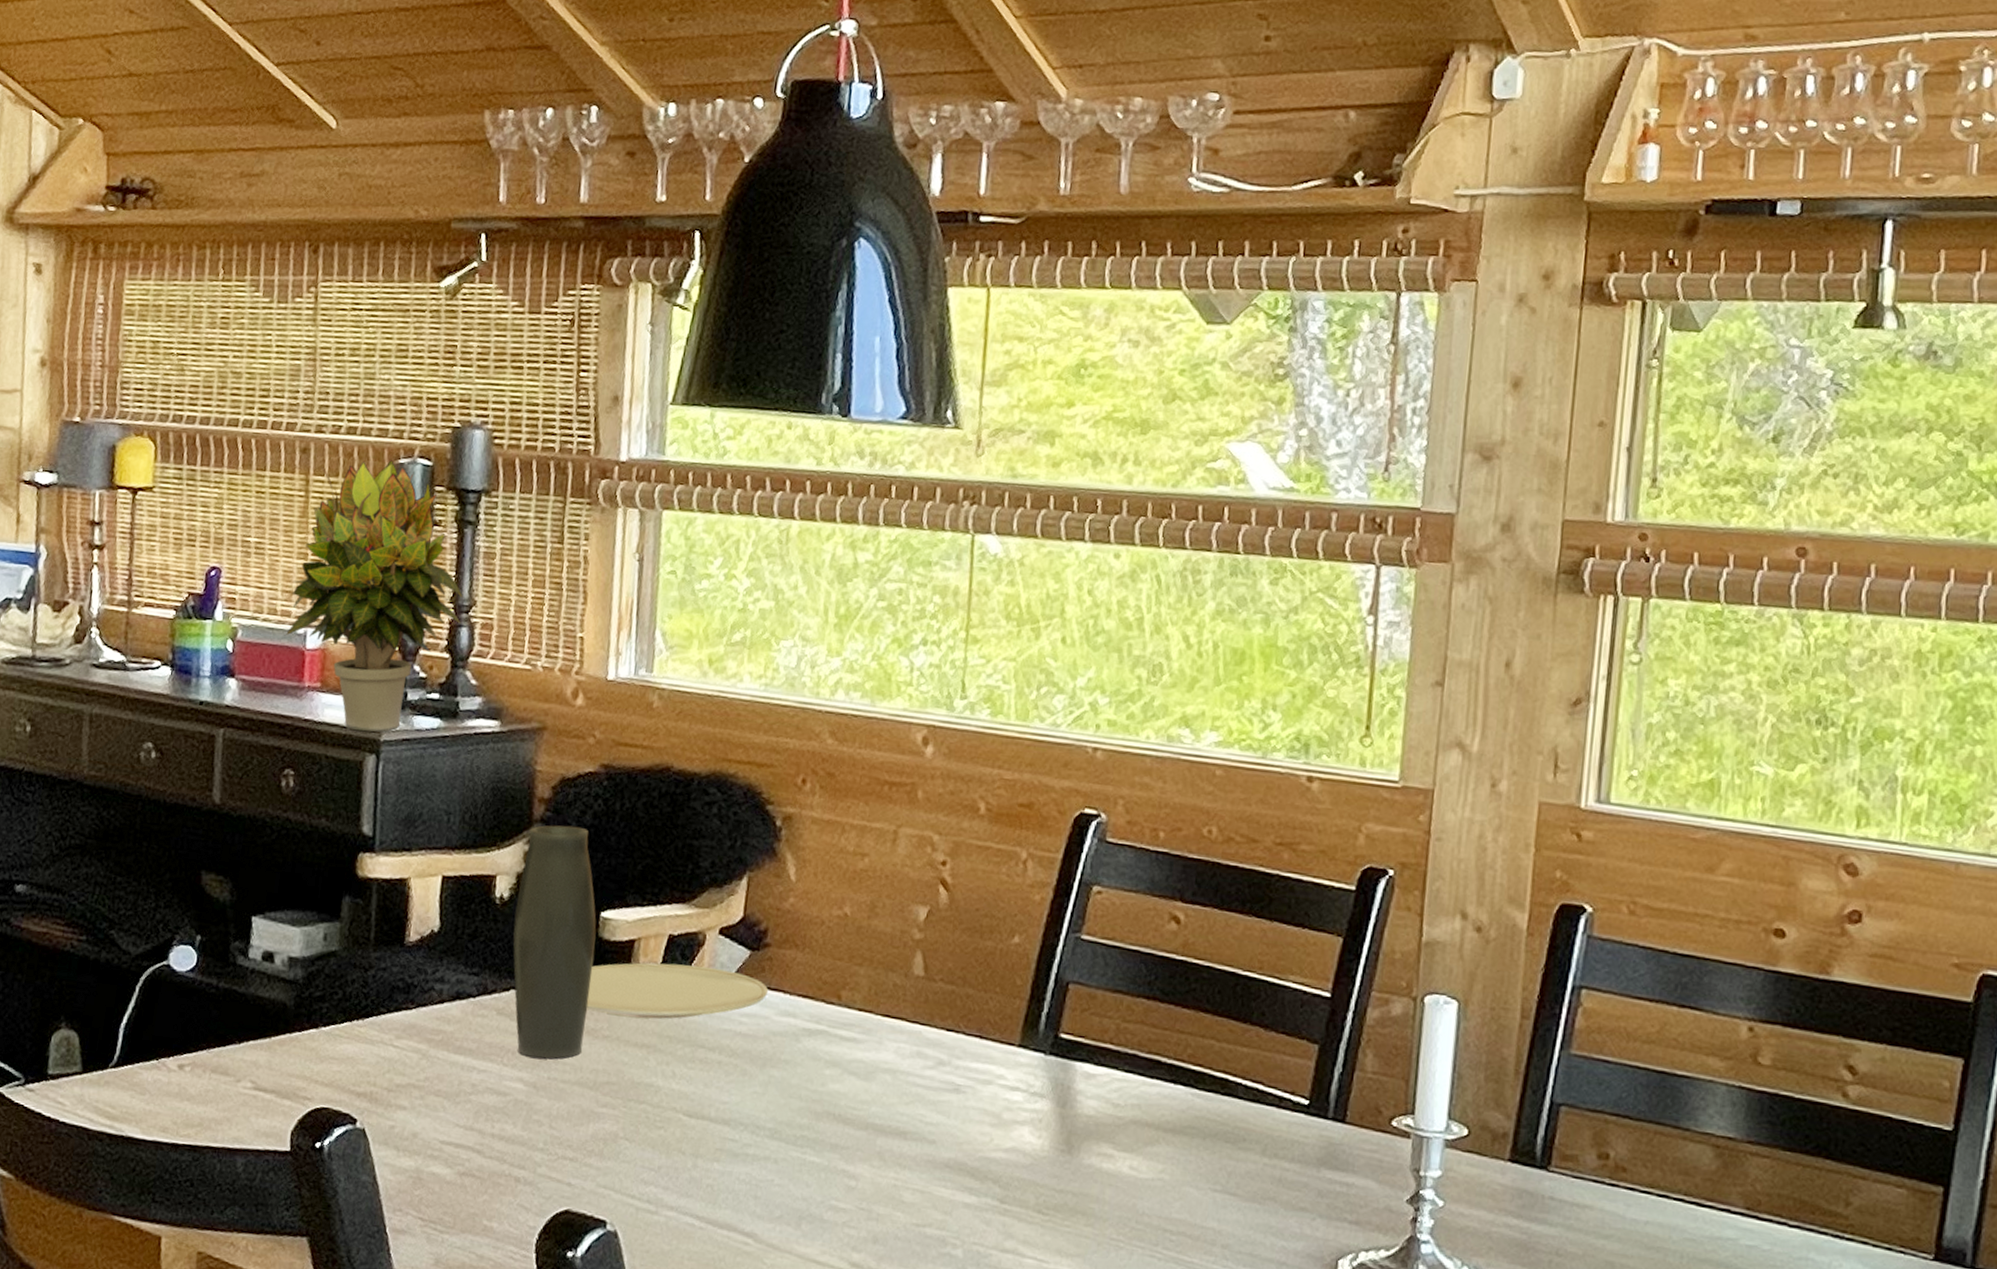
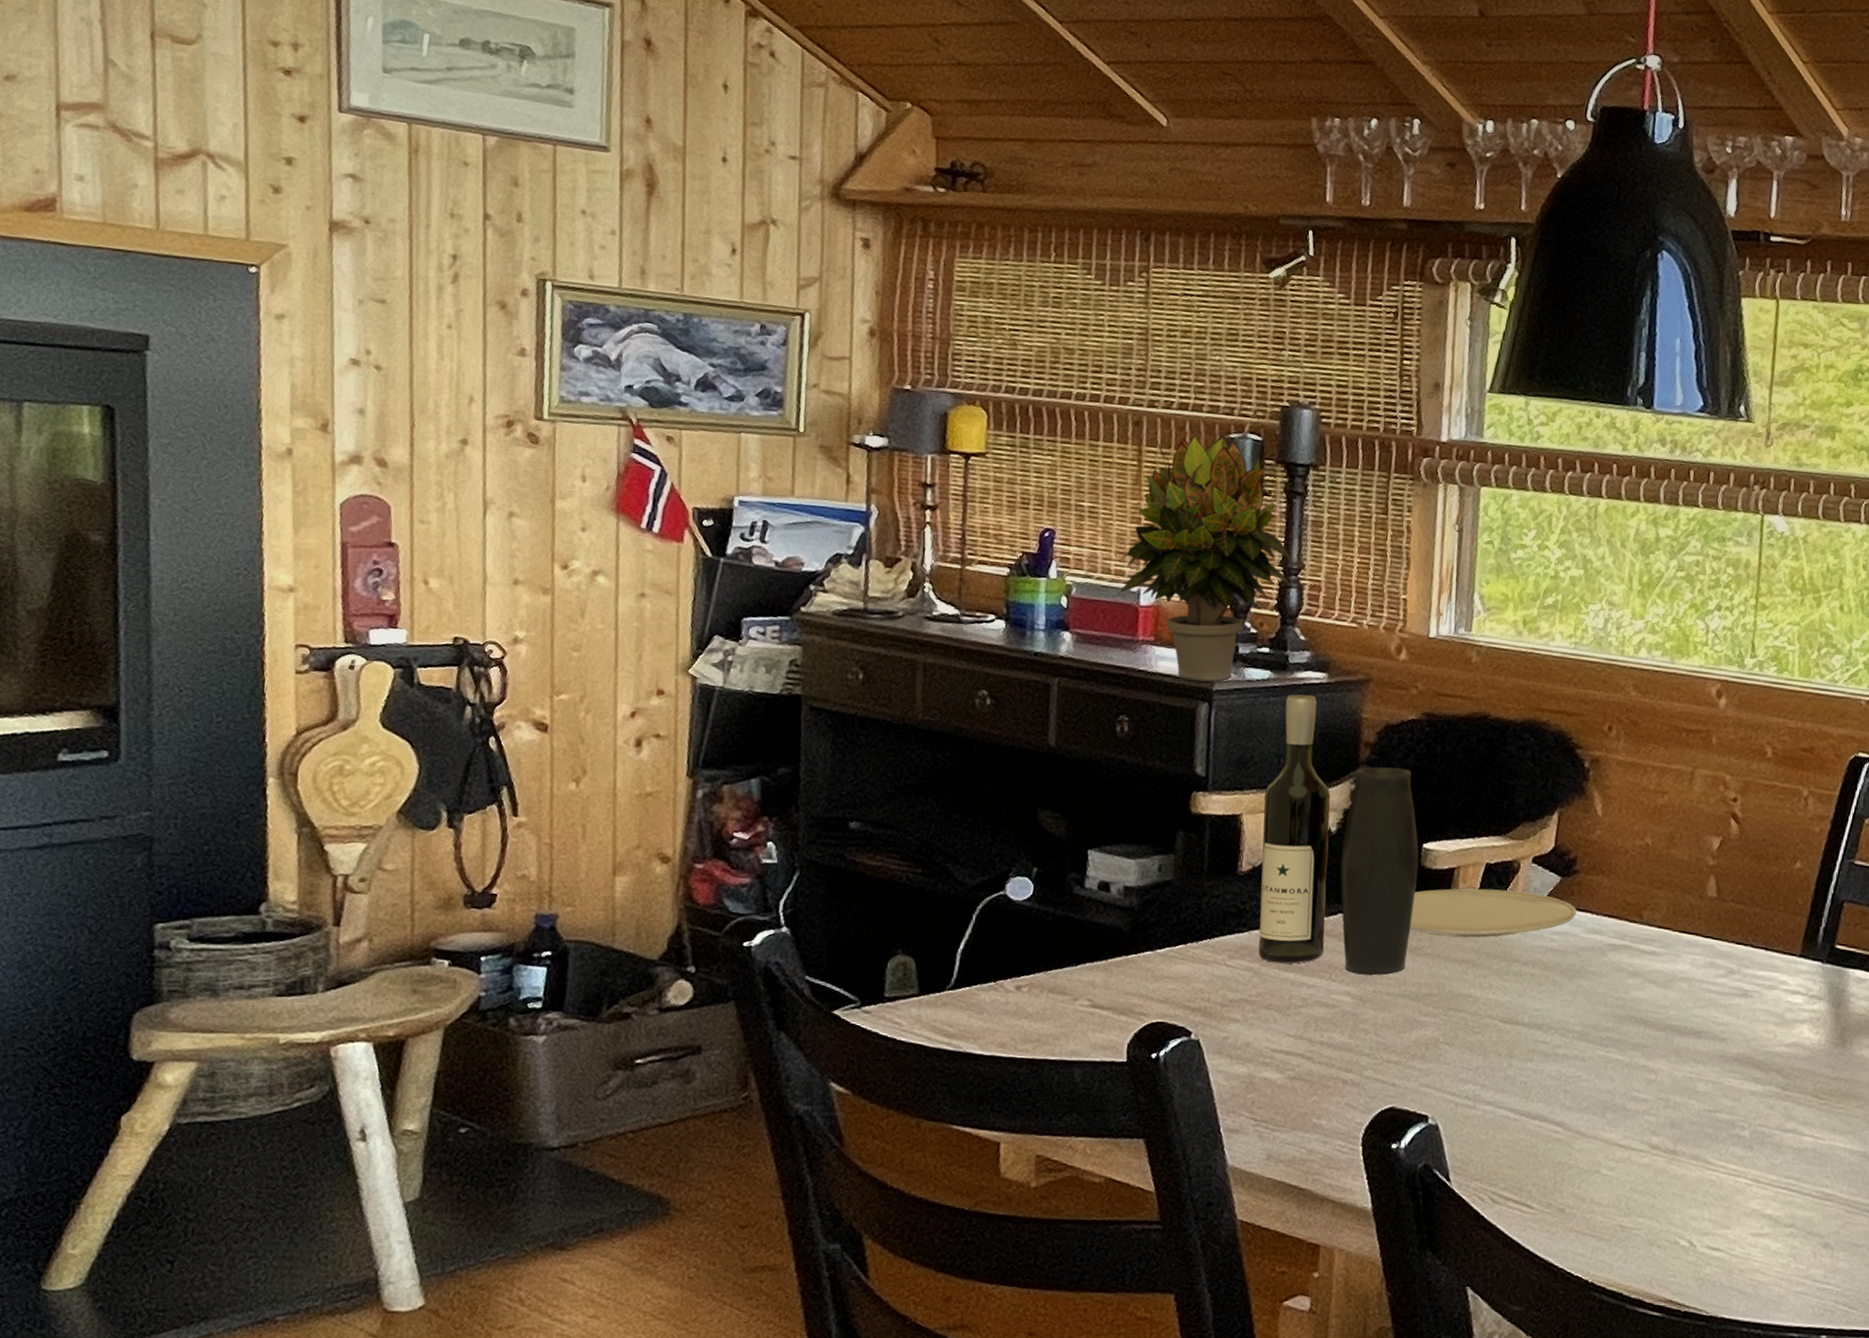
bottle: none [426,744,503,1046] -> present [1258,694,1331,964]

